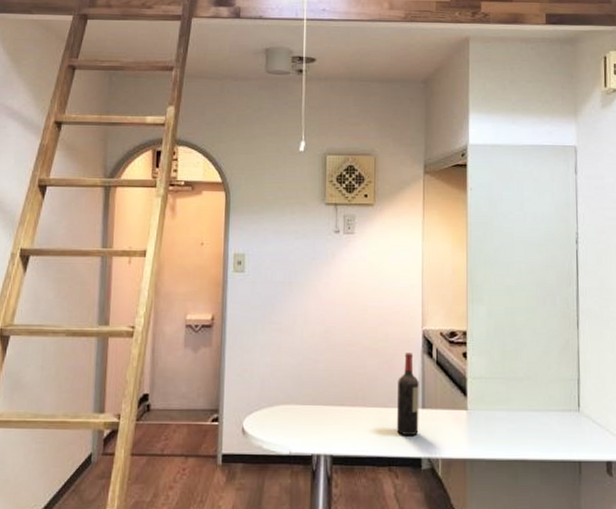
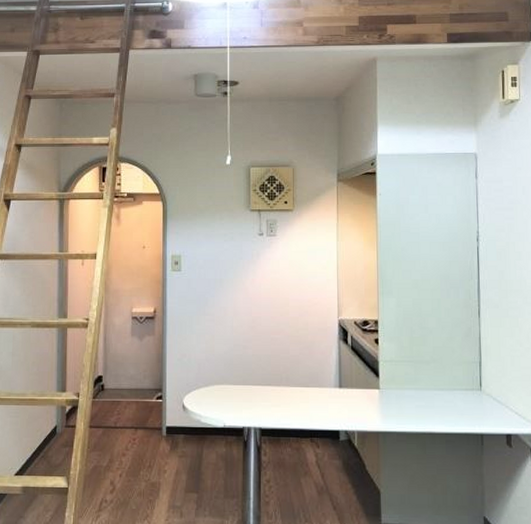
wine bottle: present [396,353,419,435] -> none [316,339,337,411]

